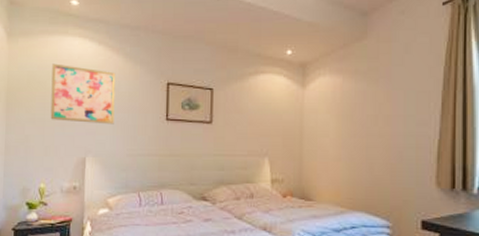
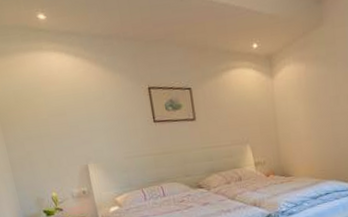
wall art: present [50,63,116,125] -> none [35,80,107,135]

